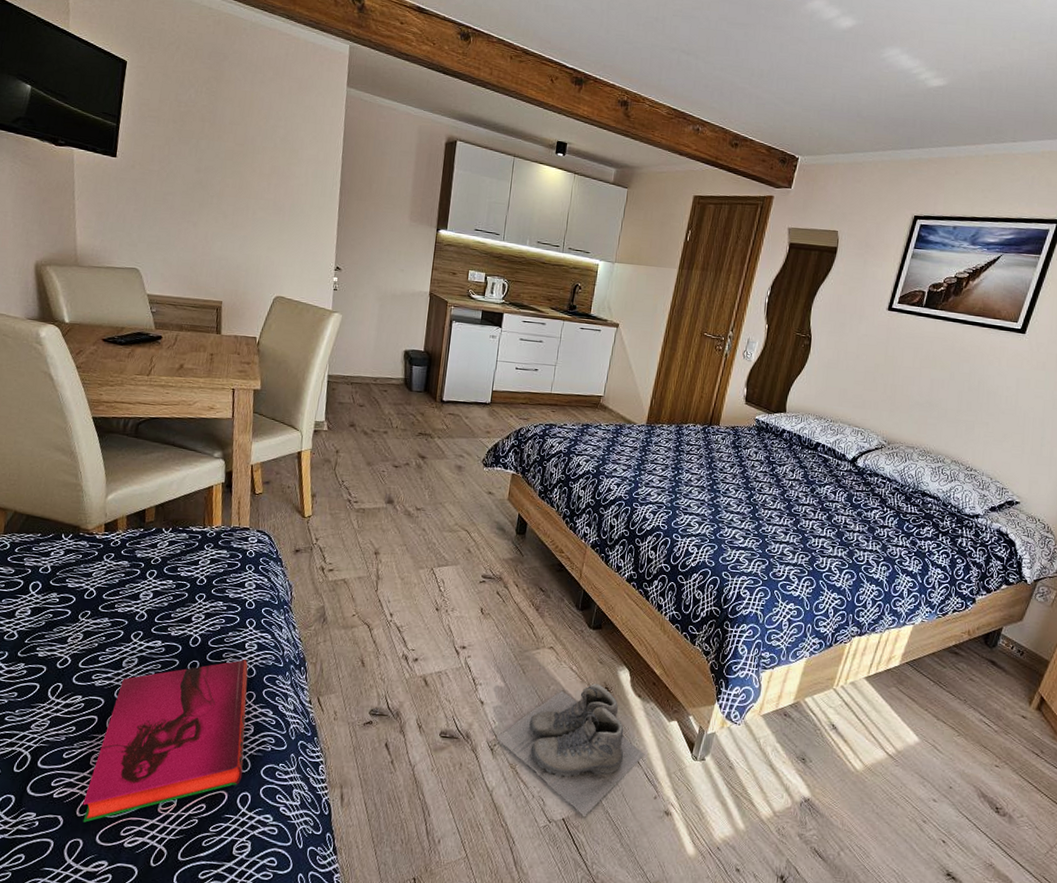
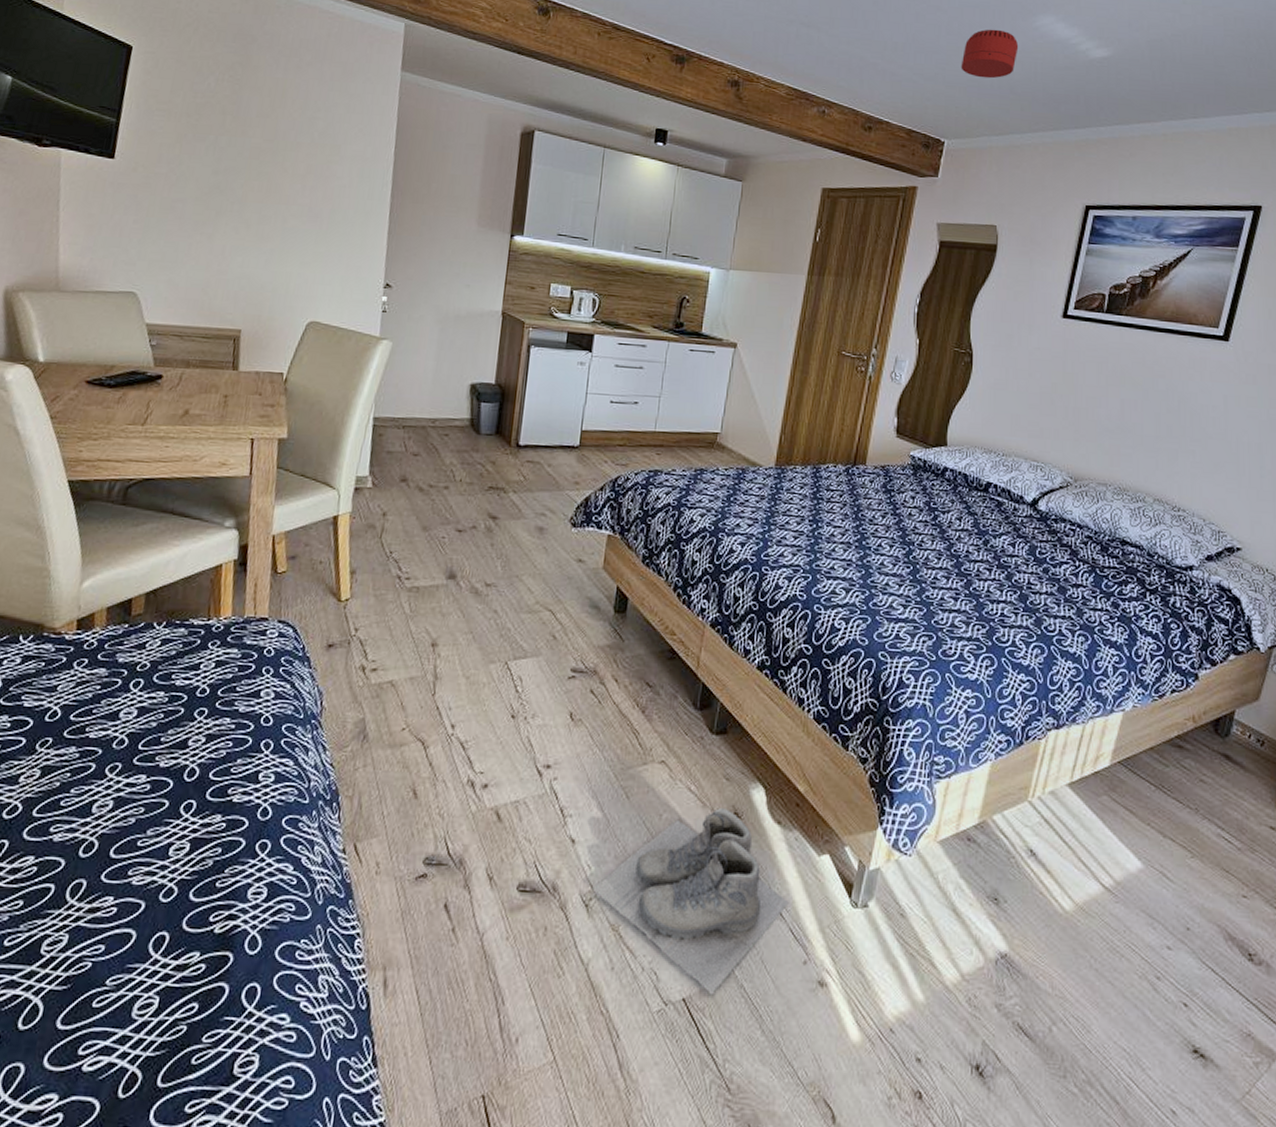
hardback book: present [82,659,249,823] -> none [26,796,262,1038]
smoke detector: none [816,59,867,104] -> present [961,29,1019,79]

